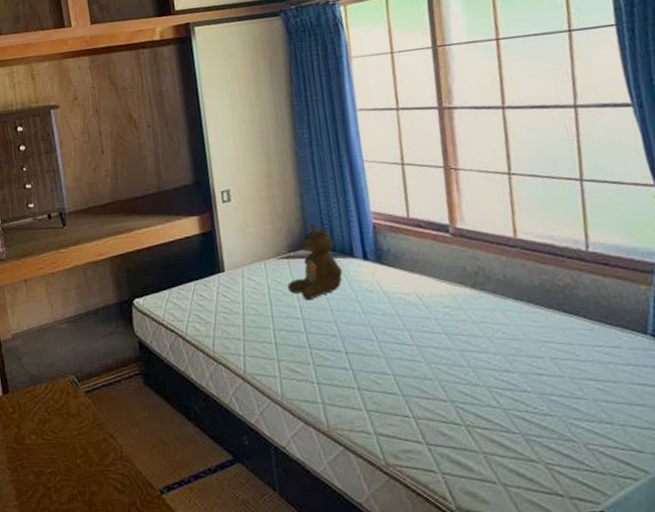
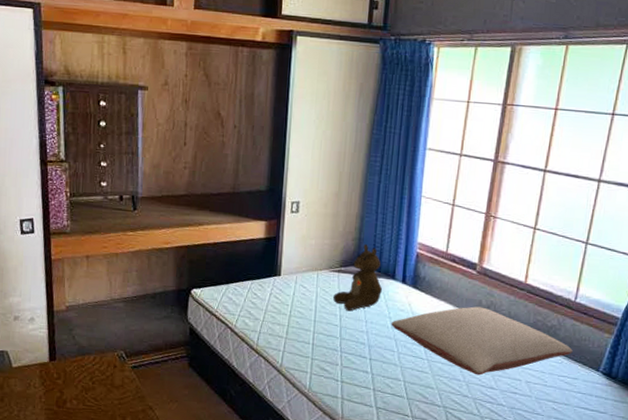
pillow: none [361,274,603,357] -> present [391,306,573,375]

